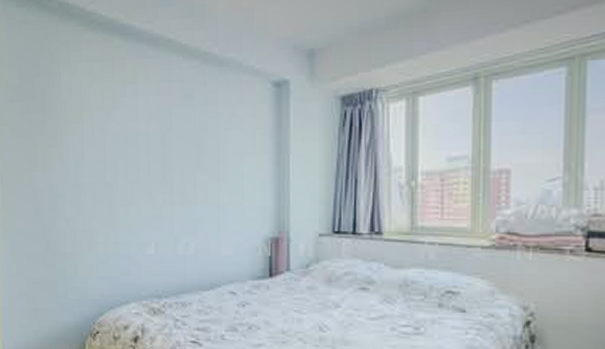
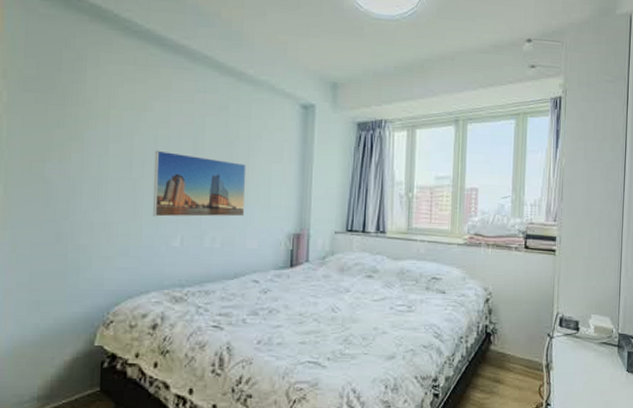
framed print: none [125,150,218,223] -> present [153,150,247,217]

